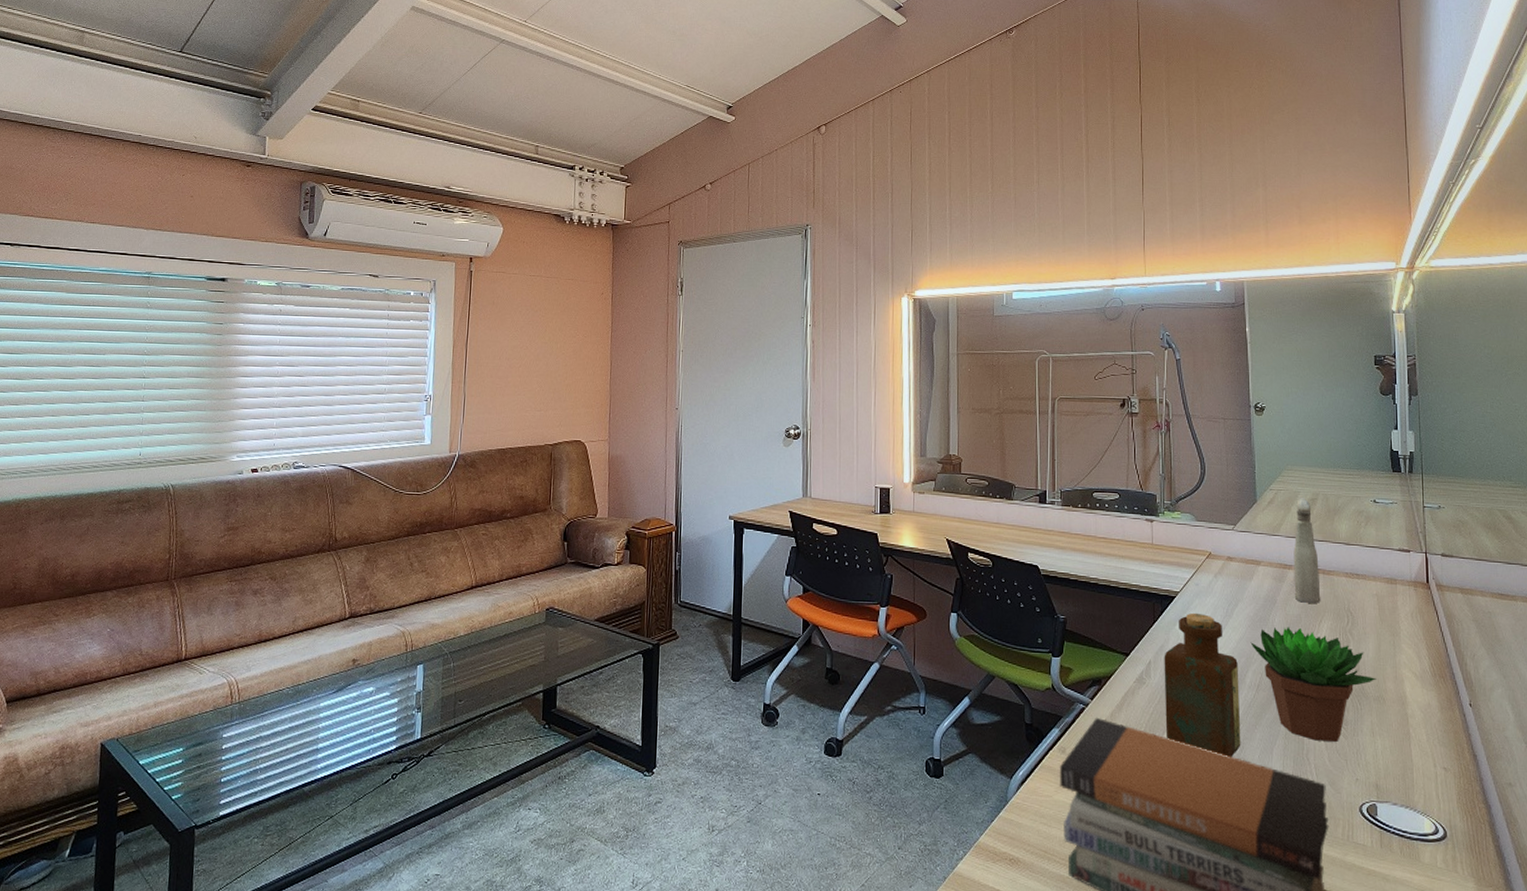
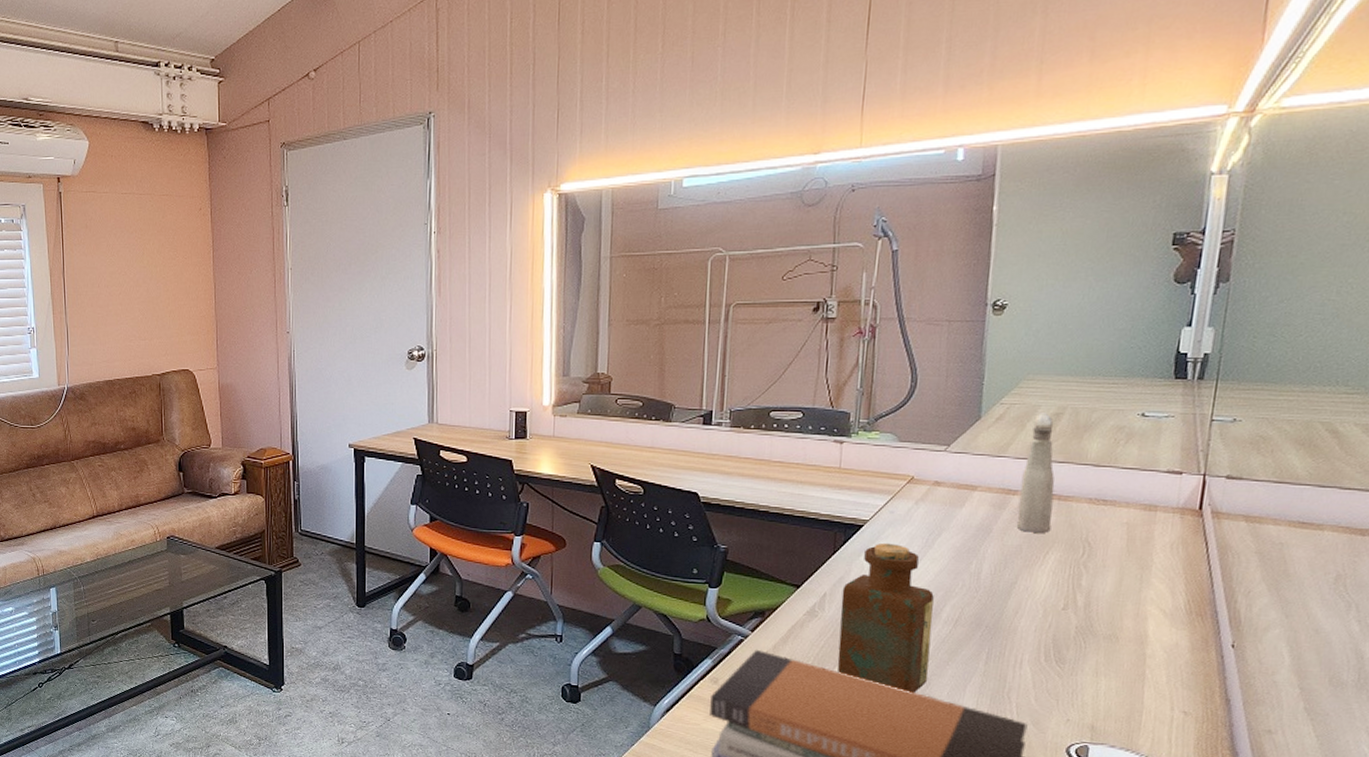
succulent plant: present [1250,627,1376,742] -> none [952,558,1111,681]

